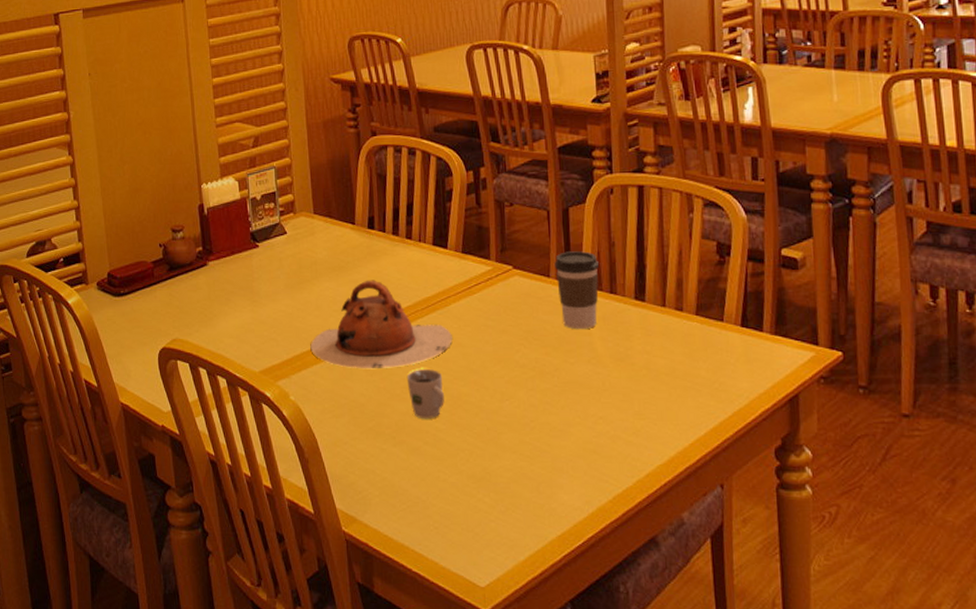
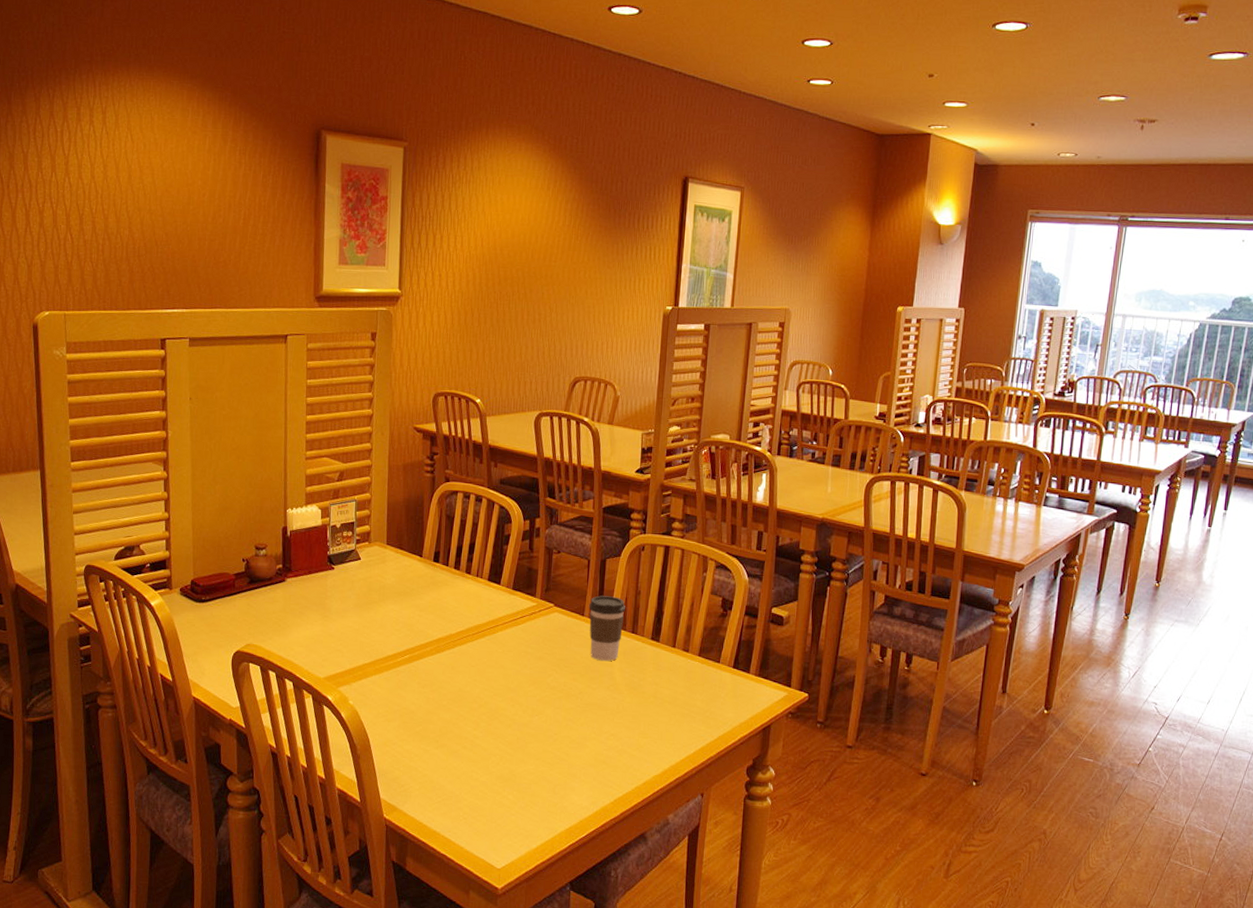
teapot: present [310,280,453,369] -> none [371,605,496,682]
cup: present [406,369,444,419] -> none [453,685,484,728]

